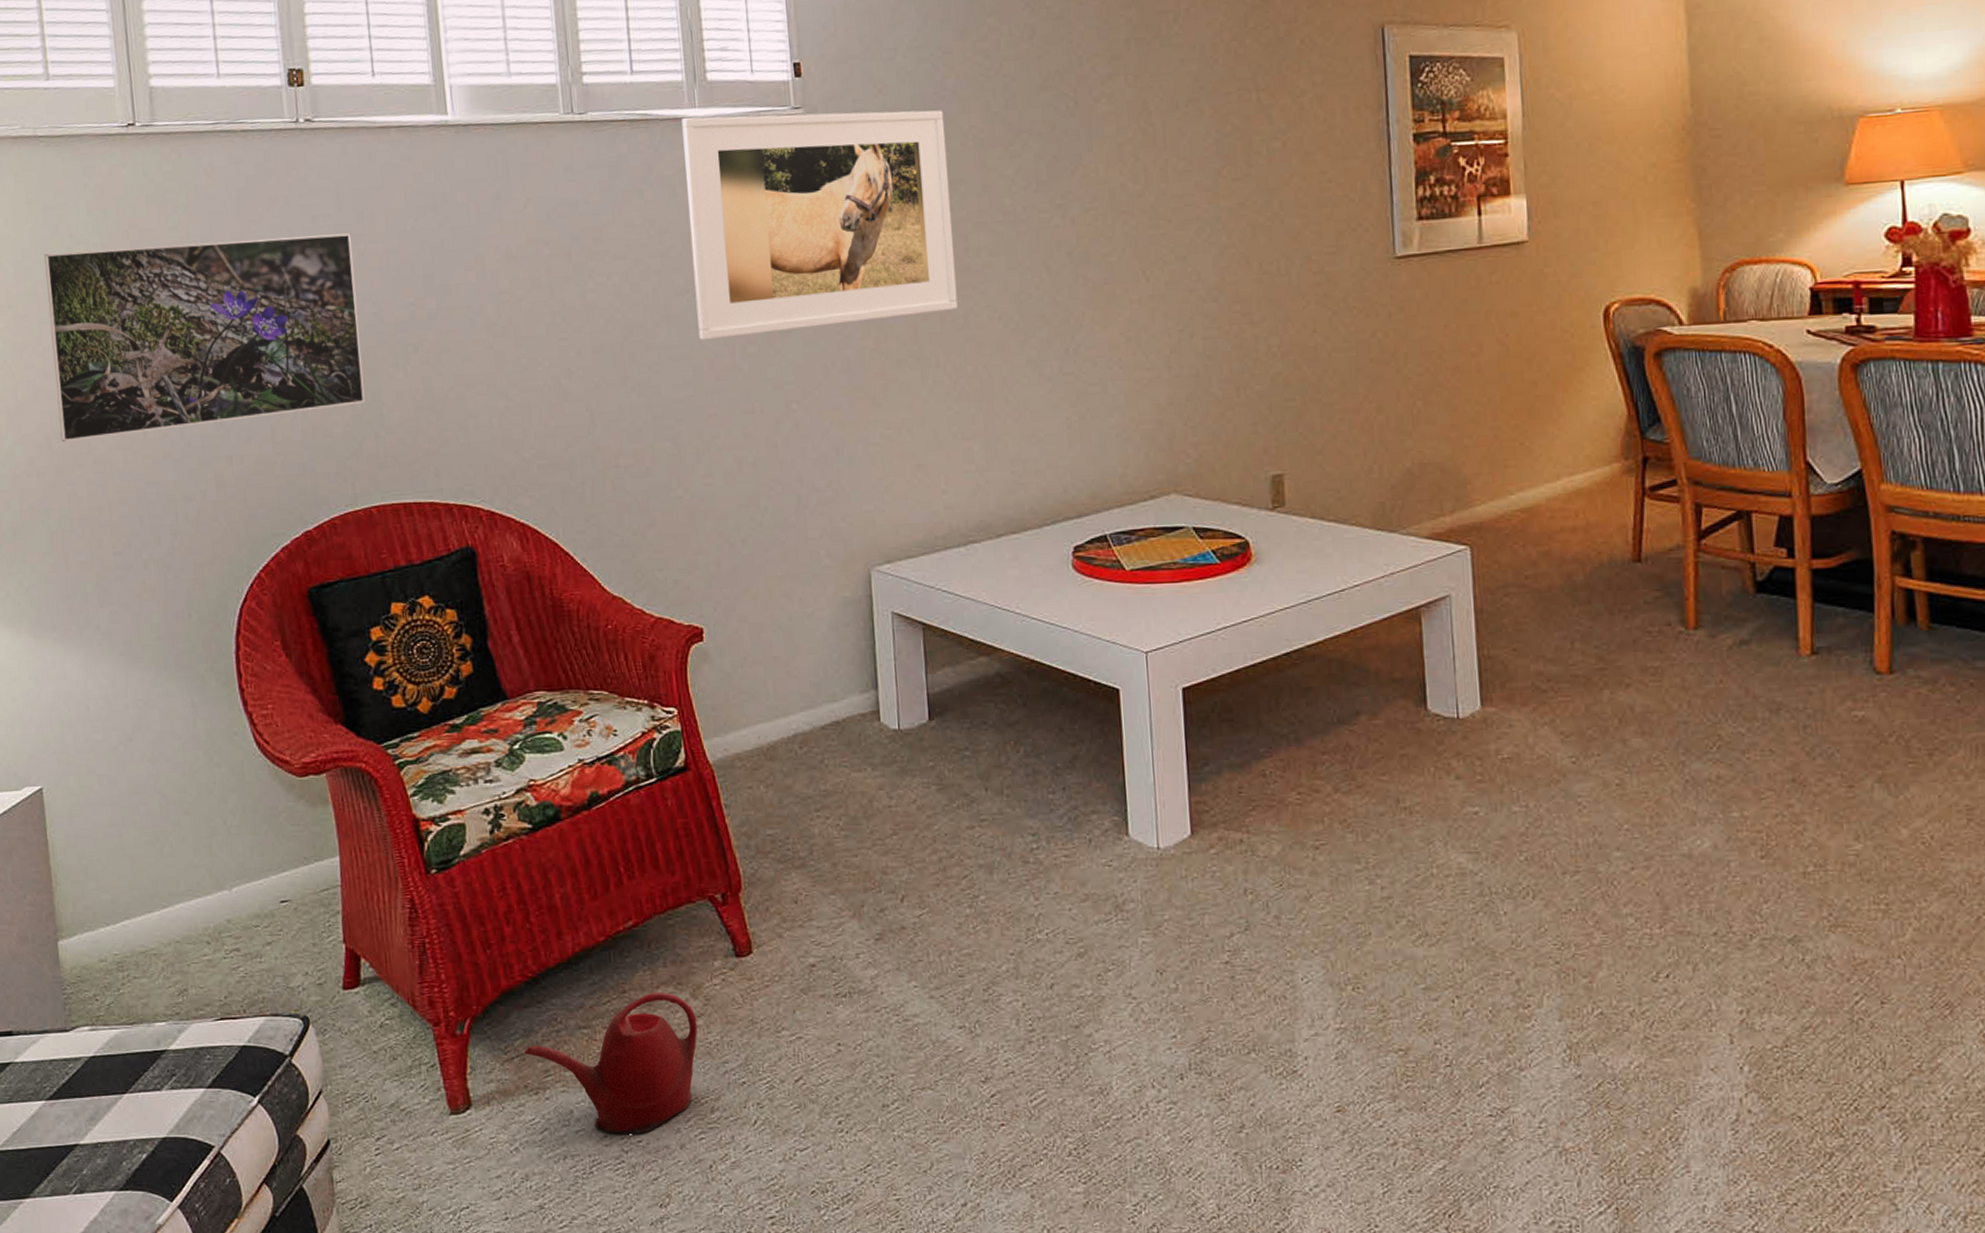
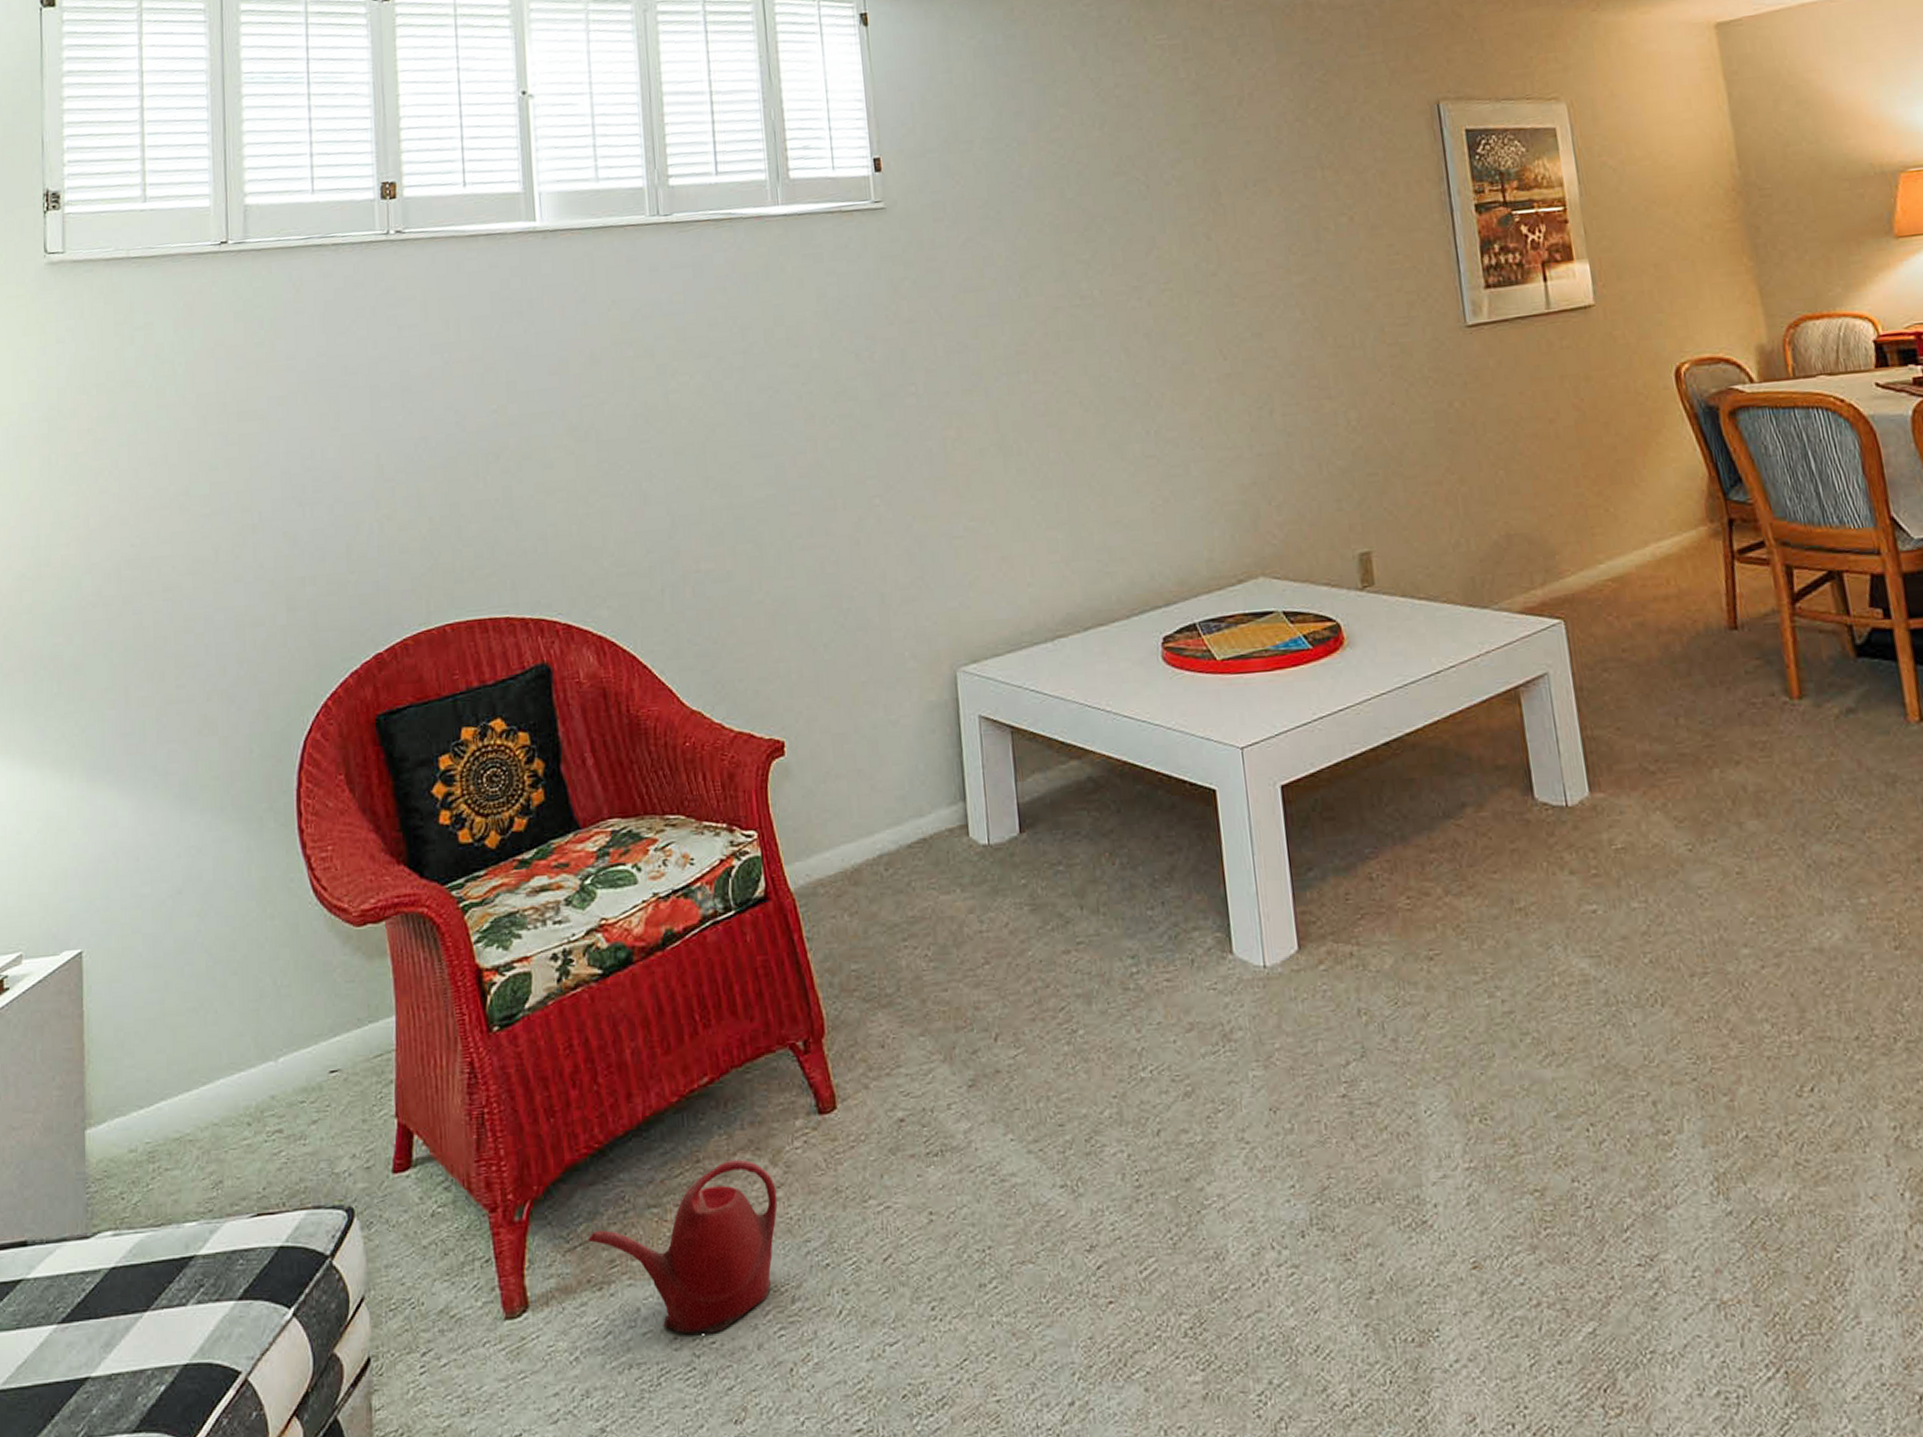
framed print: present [44,233,366,442] -> none [128,342,444,569]
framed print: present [681,110,958,340] -> none [765,198,1039,437]

